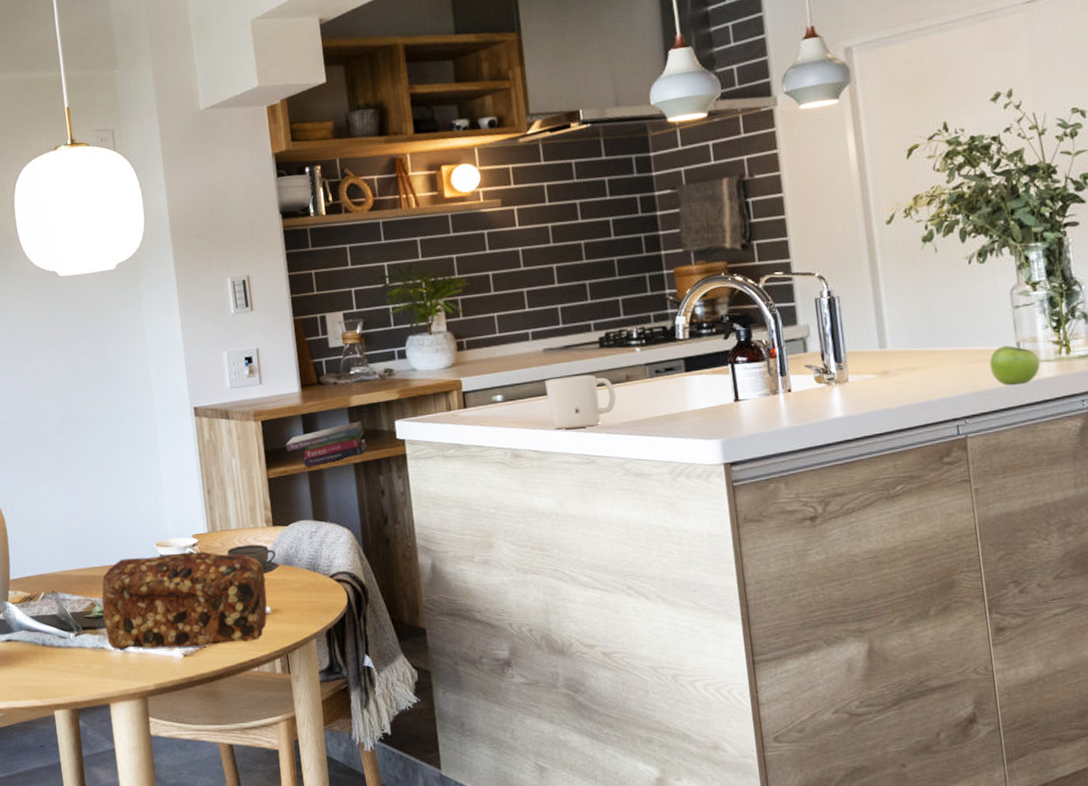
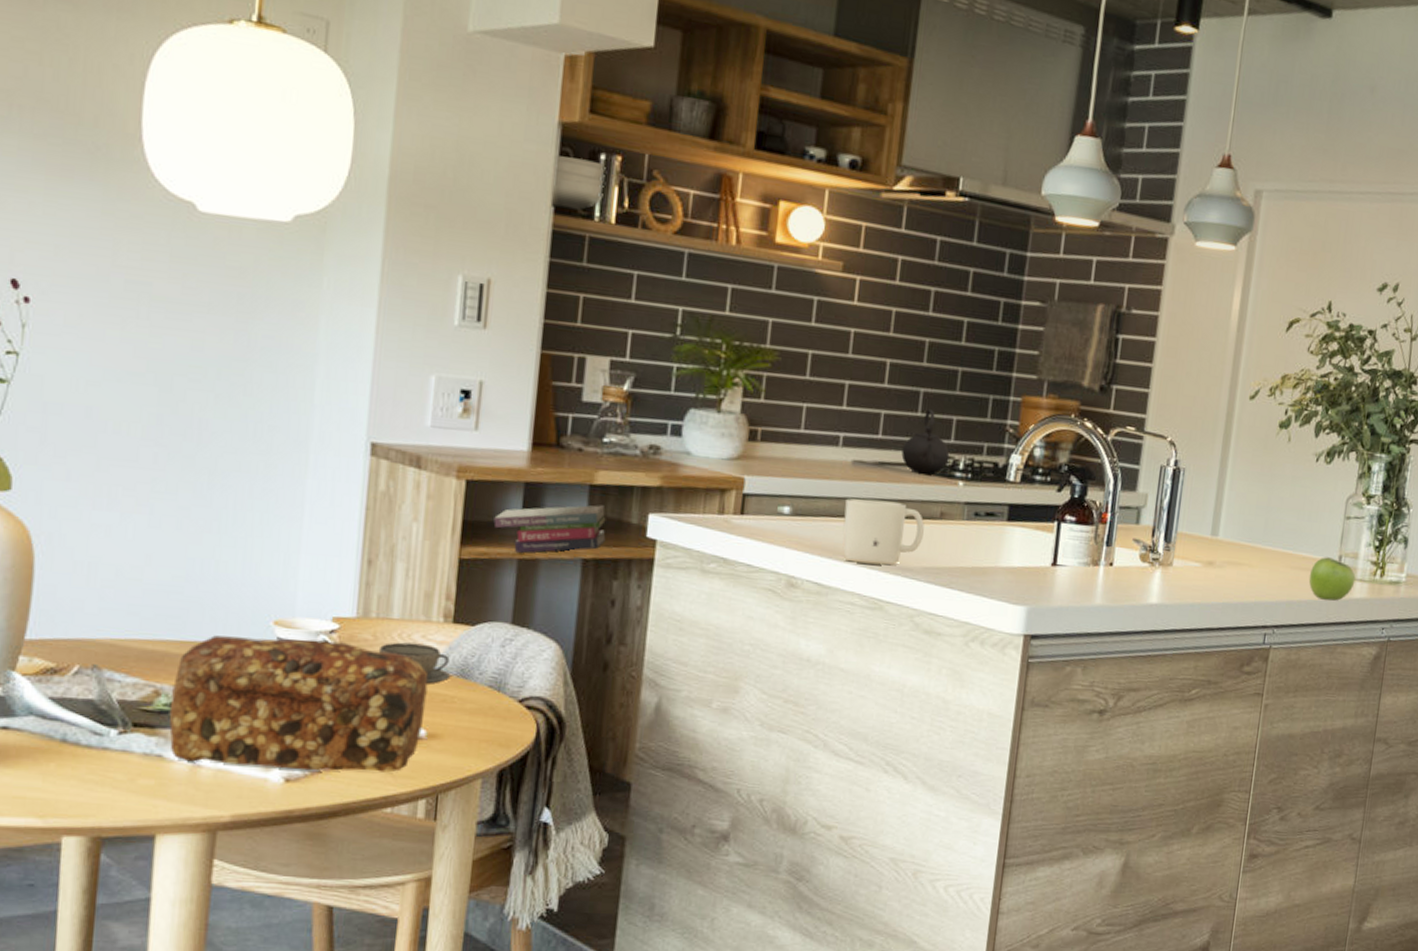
kettle: none [581,296,623,349] -> present [901,409,950,475]

